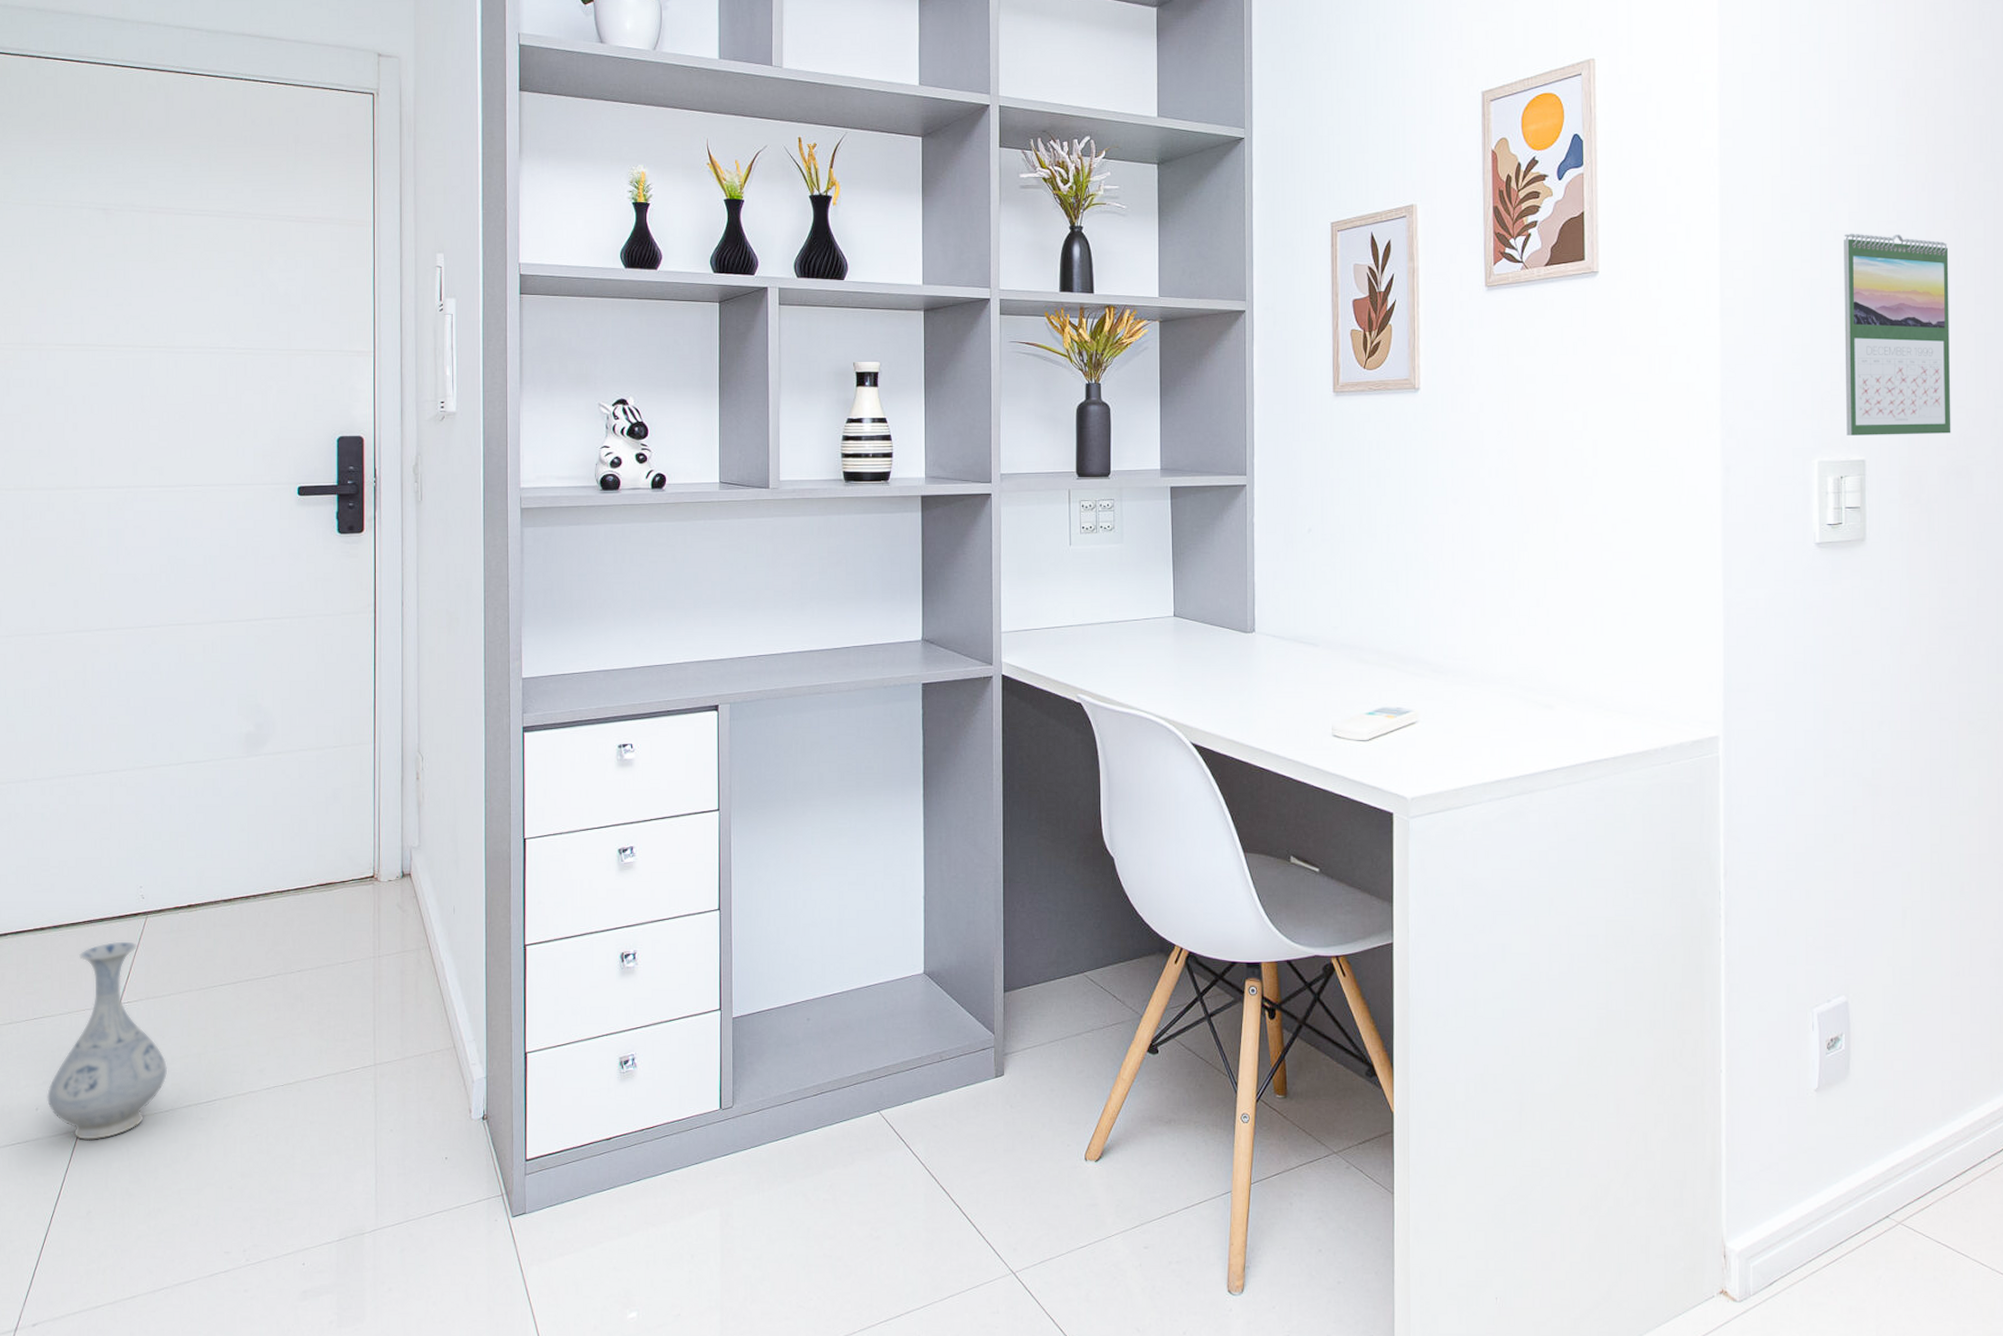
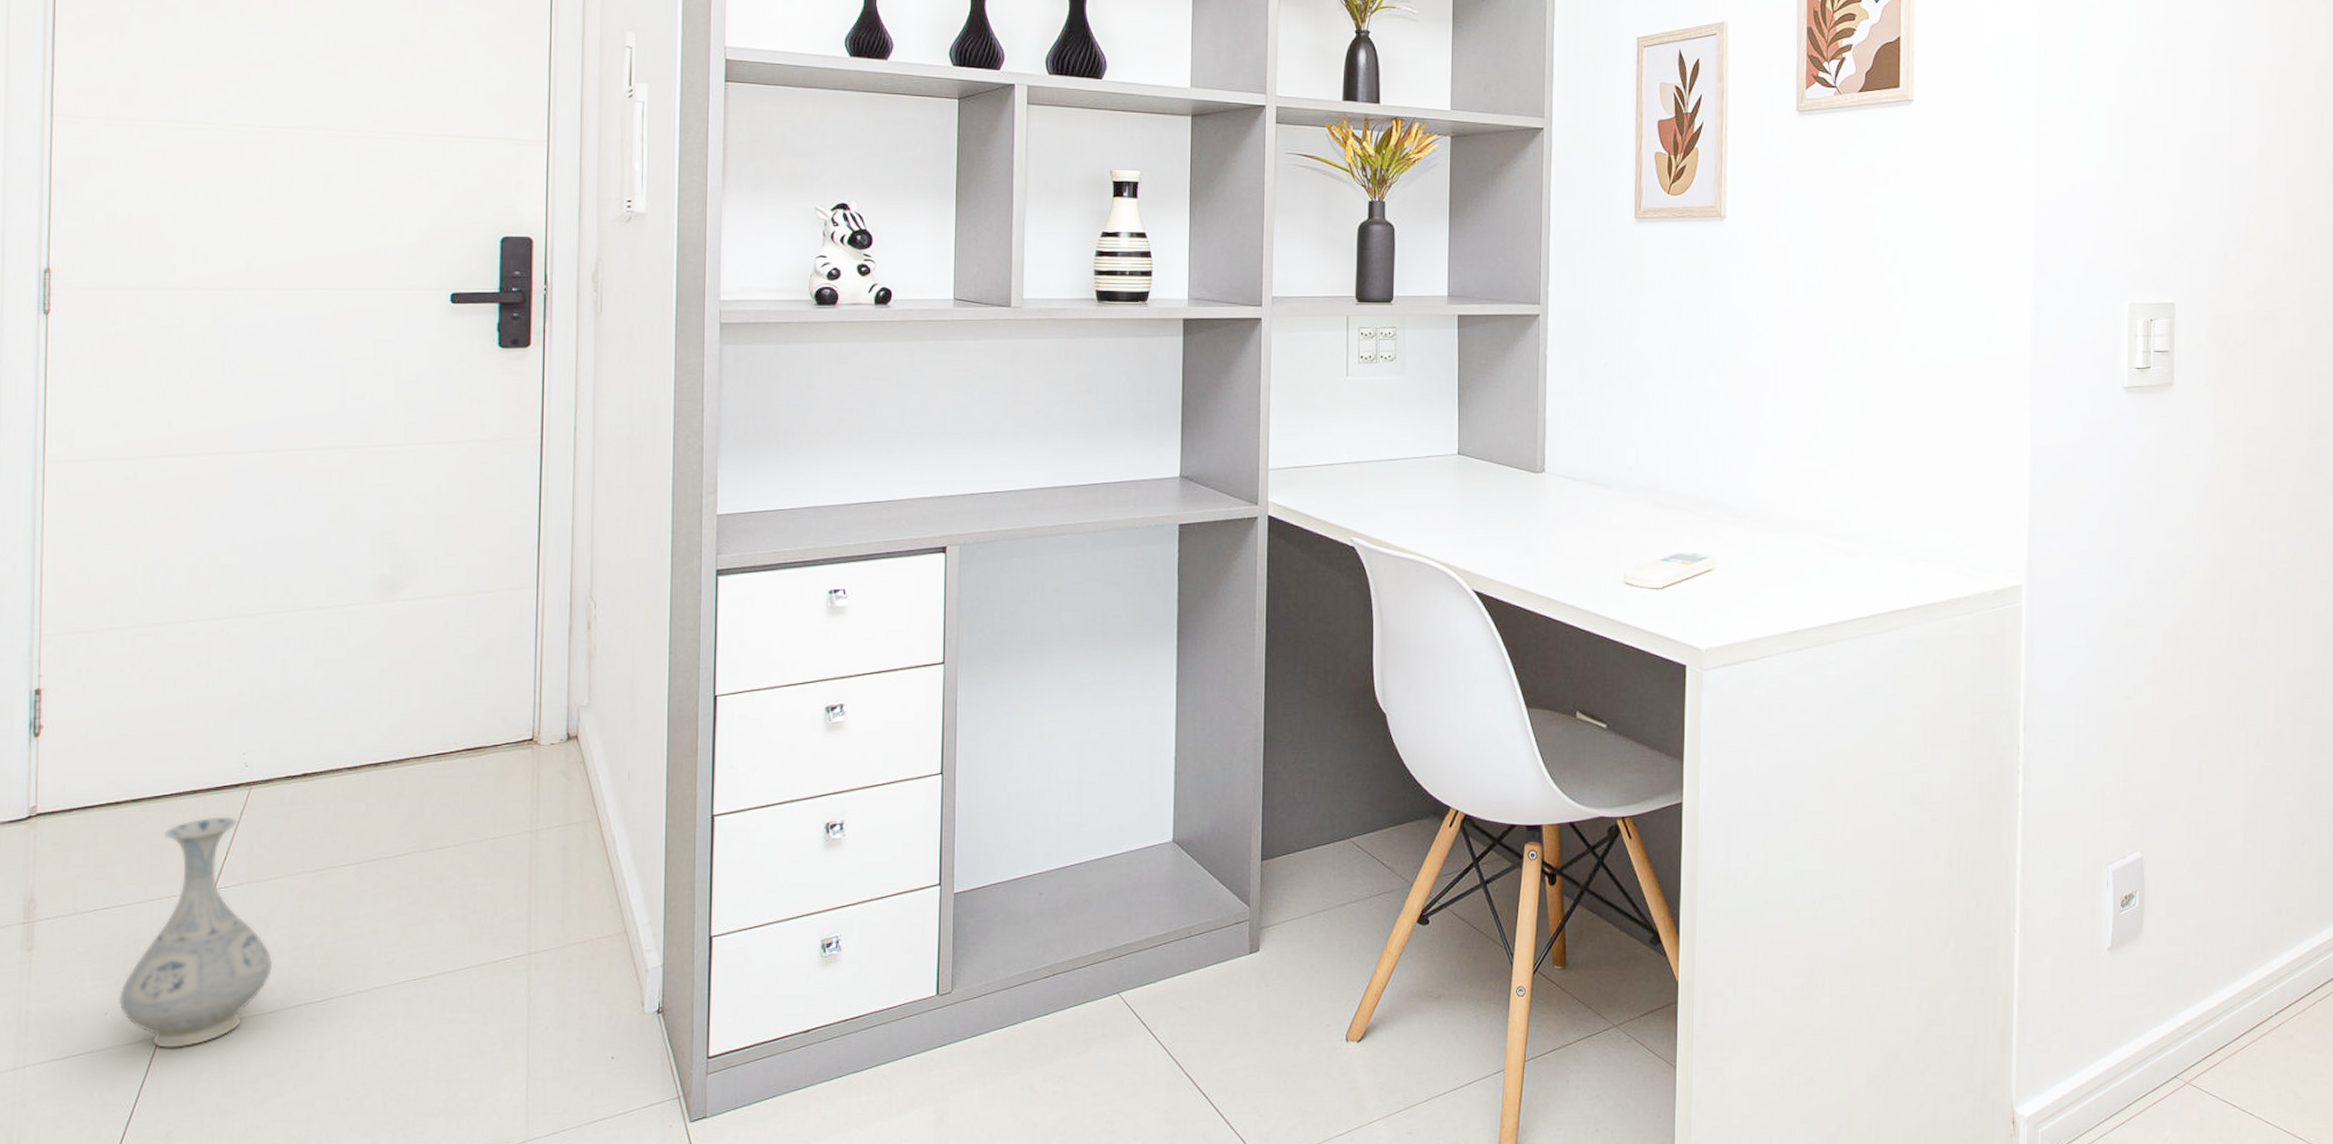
calendar: present [1844,233,1951,436] -> none [2157,69,2262,278]

